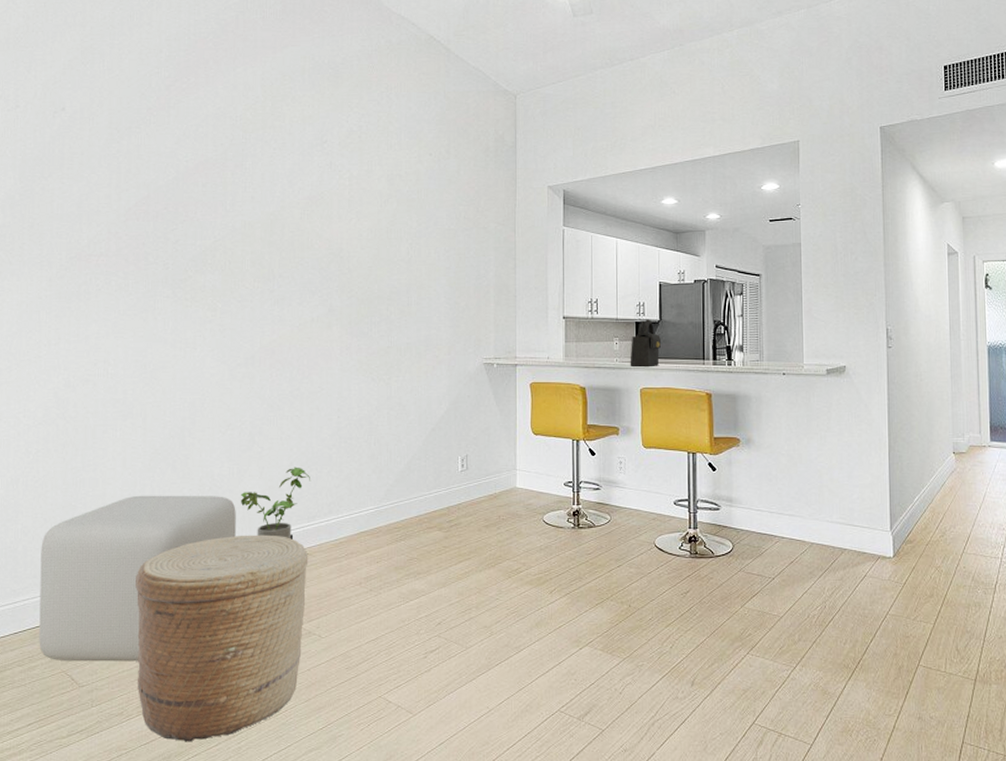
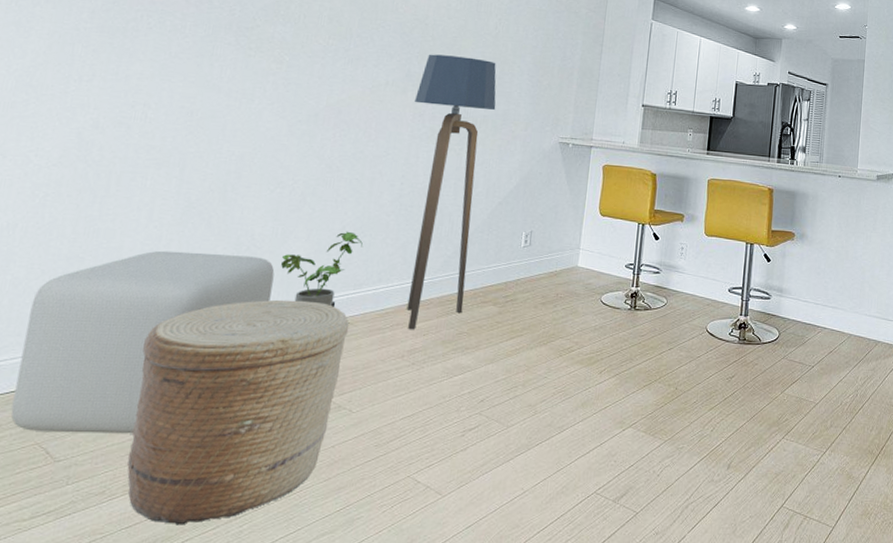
floor lamp: none [340,286,418,557] -> present [406,54,496,329]
handbag: present [630,319,662,368] -> none [701,114,733,160]

